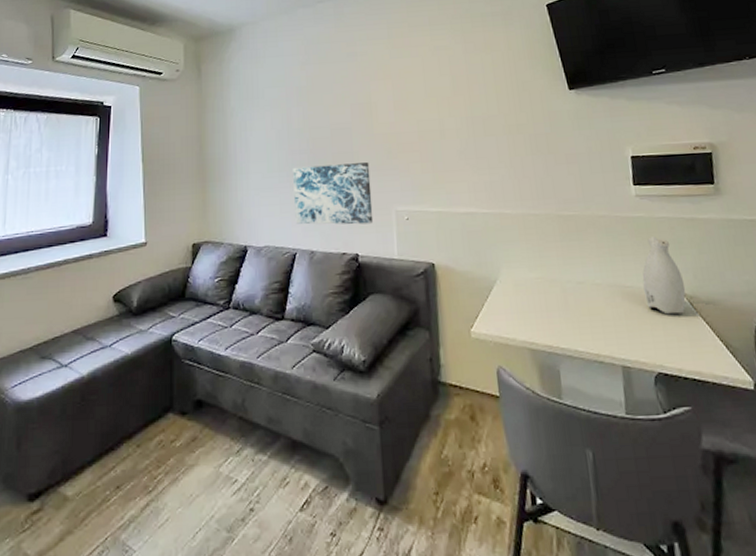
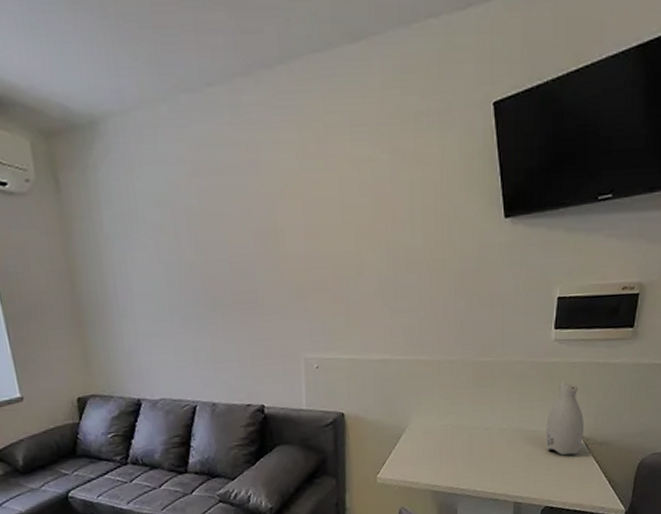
wall art: present [293,162,374,225] -> none [187,304,281,375]

